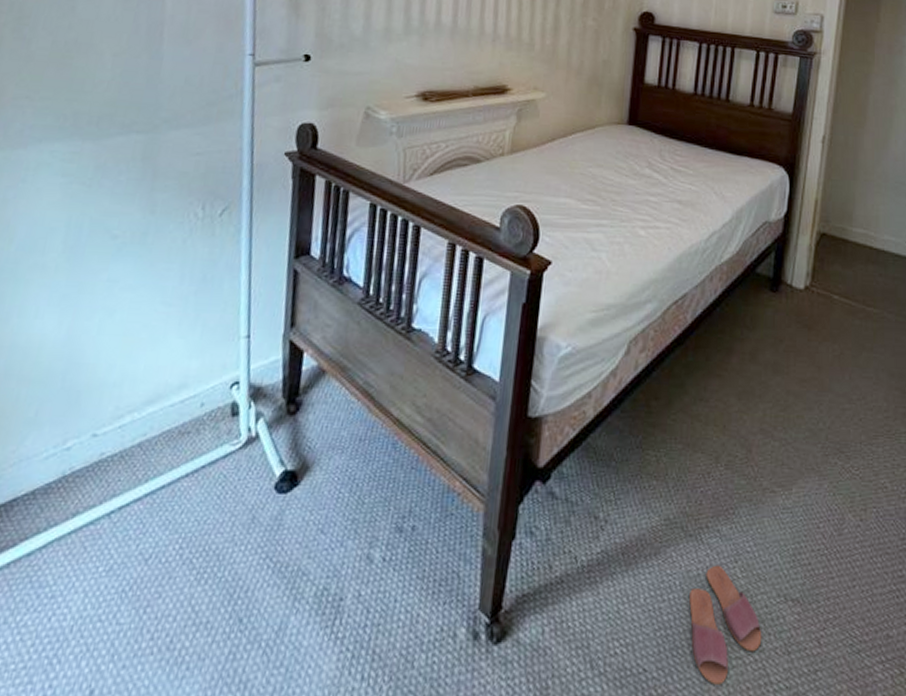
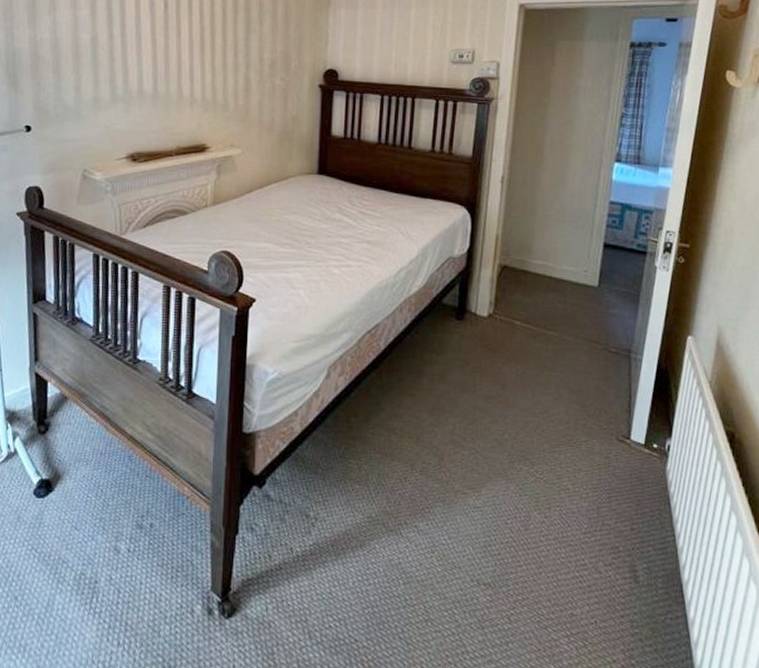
slippers: present [689,565,762,685] -> none [393,555,458,653]

